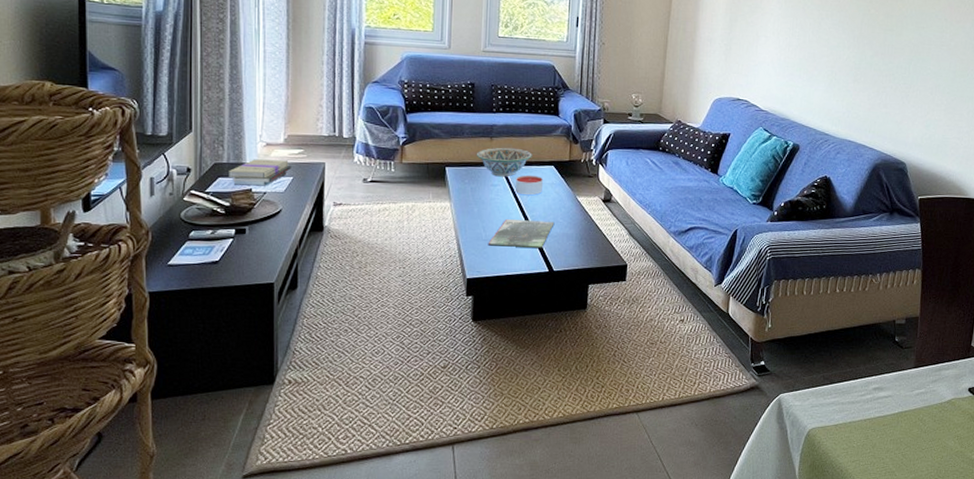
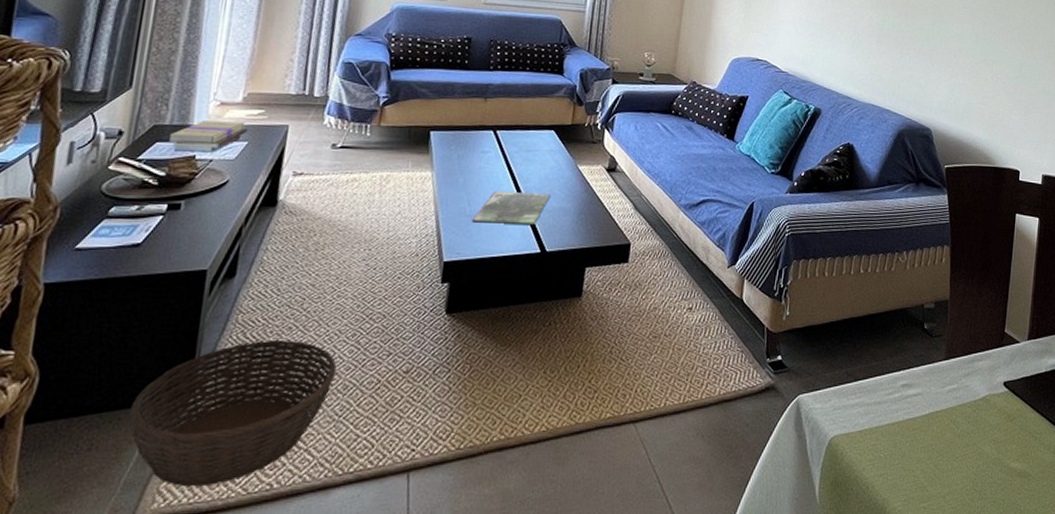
basket: none [228,339,387,450] -> present [128,339,337,487]
decorative bowl: present [476,147,532,177] -> none [466,109,531,143]
candle: present [515,175,543,196] -> none [508,140,541,164]

